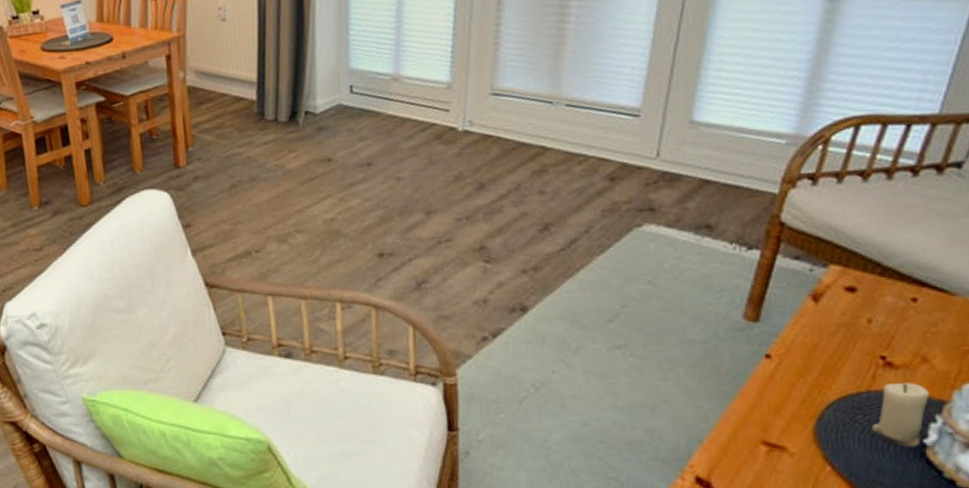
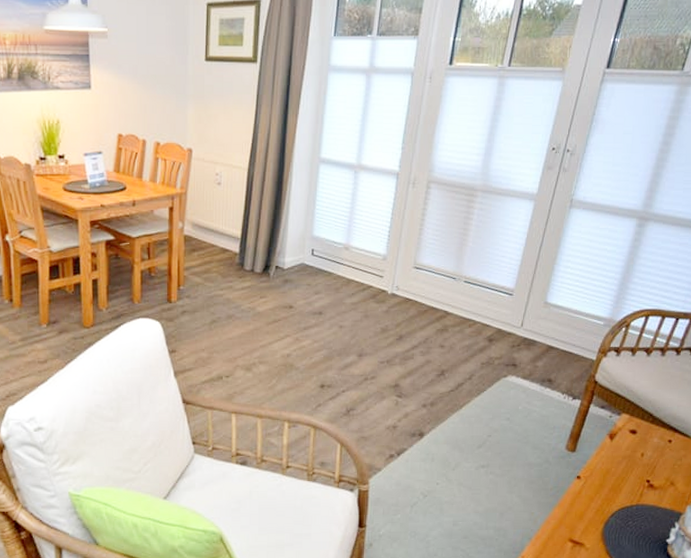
candle: present [871,383,930,448] -> none [636,500,673,545]

